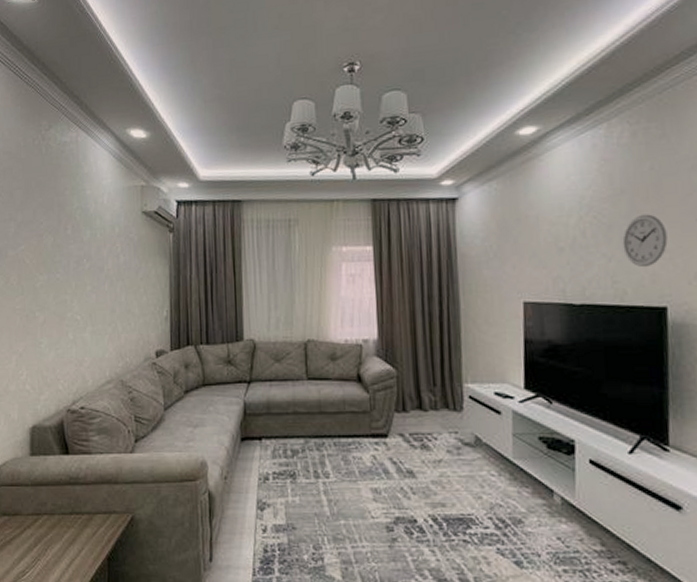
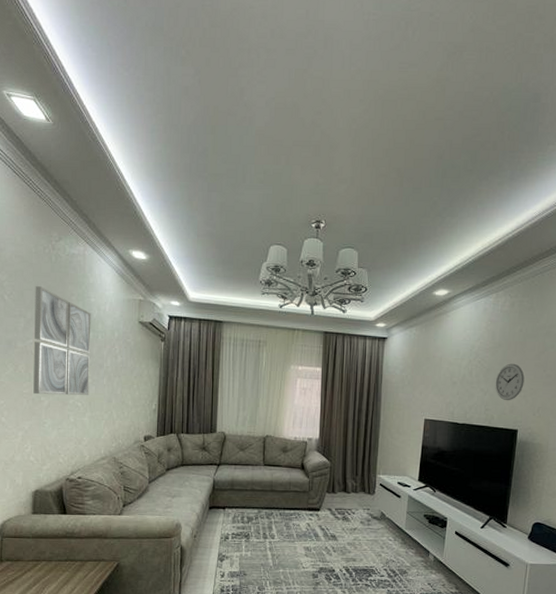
wall art: none [25,183,89,310] -> present [33,286,91,396]

